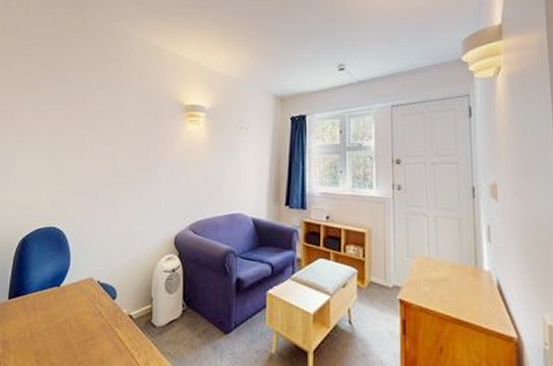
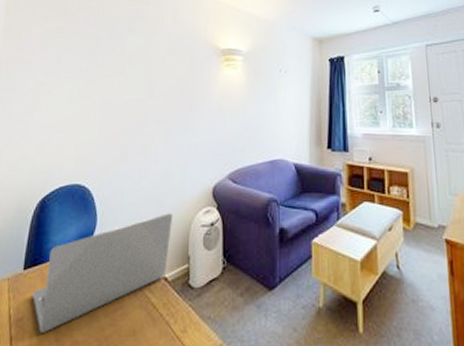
laptop: none [16,258,137,354] -> present [32,213,172,333]

